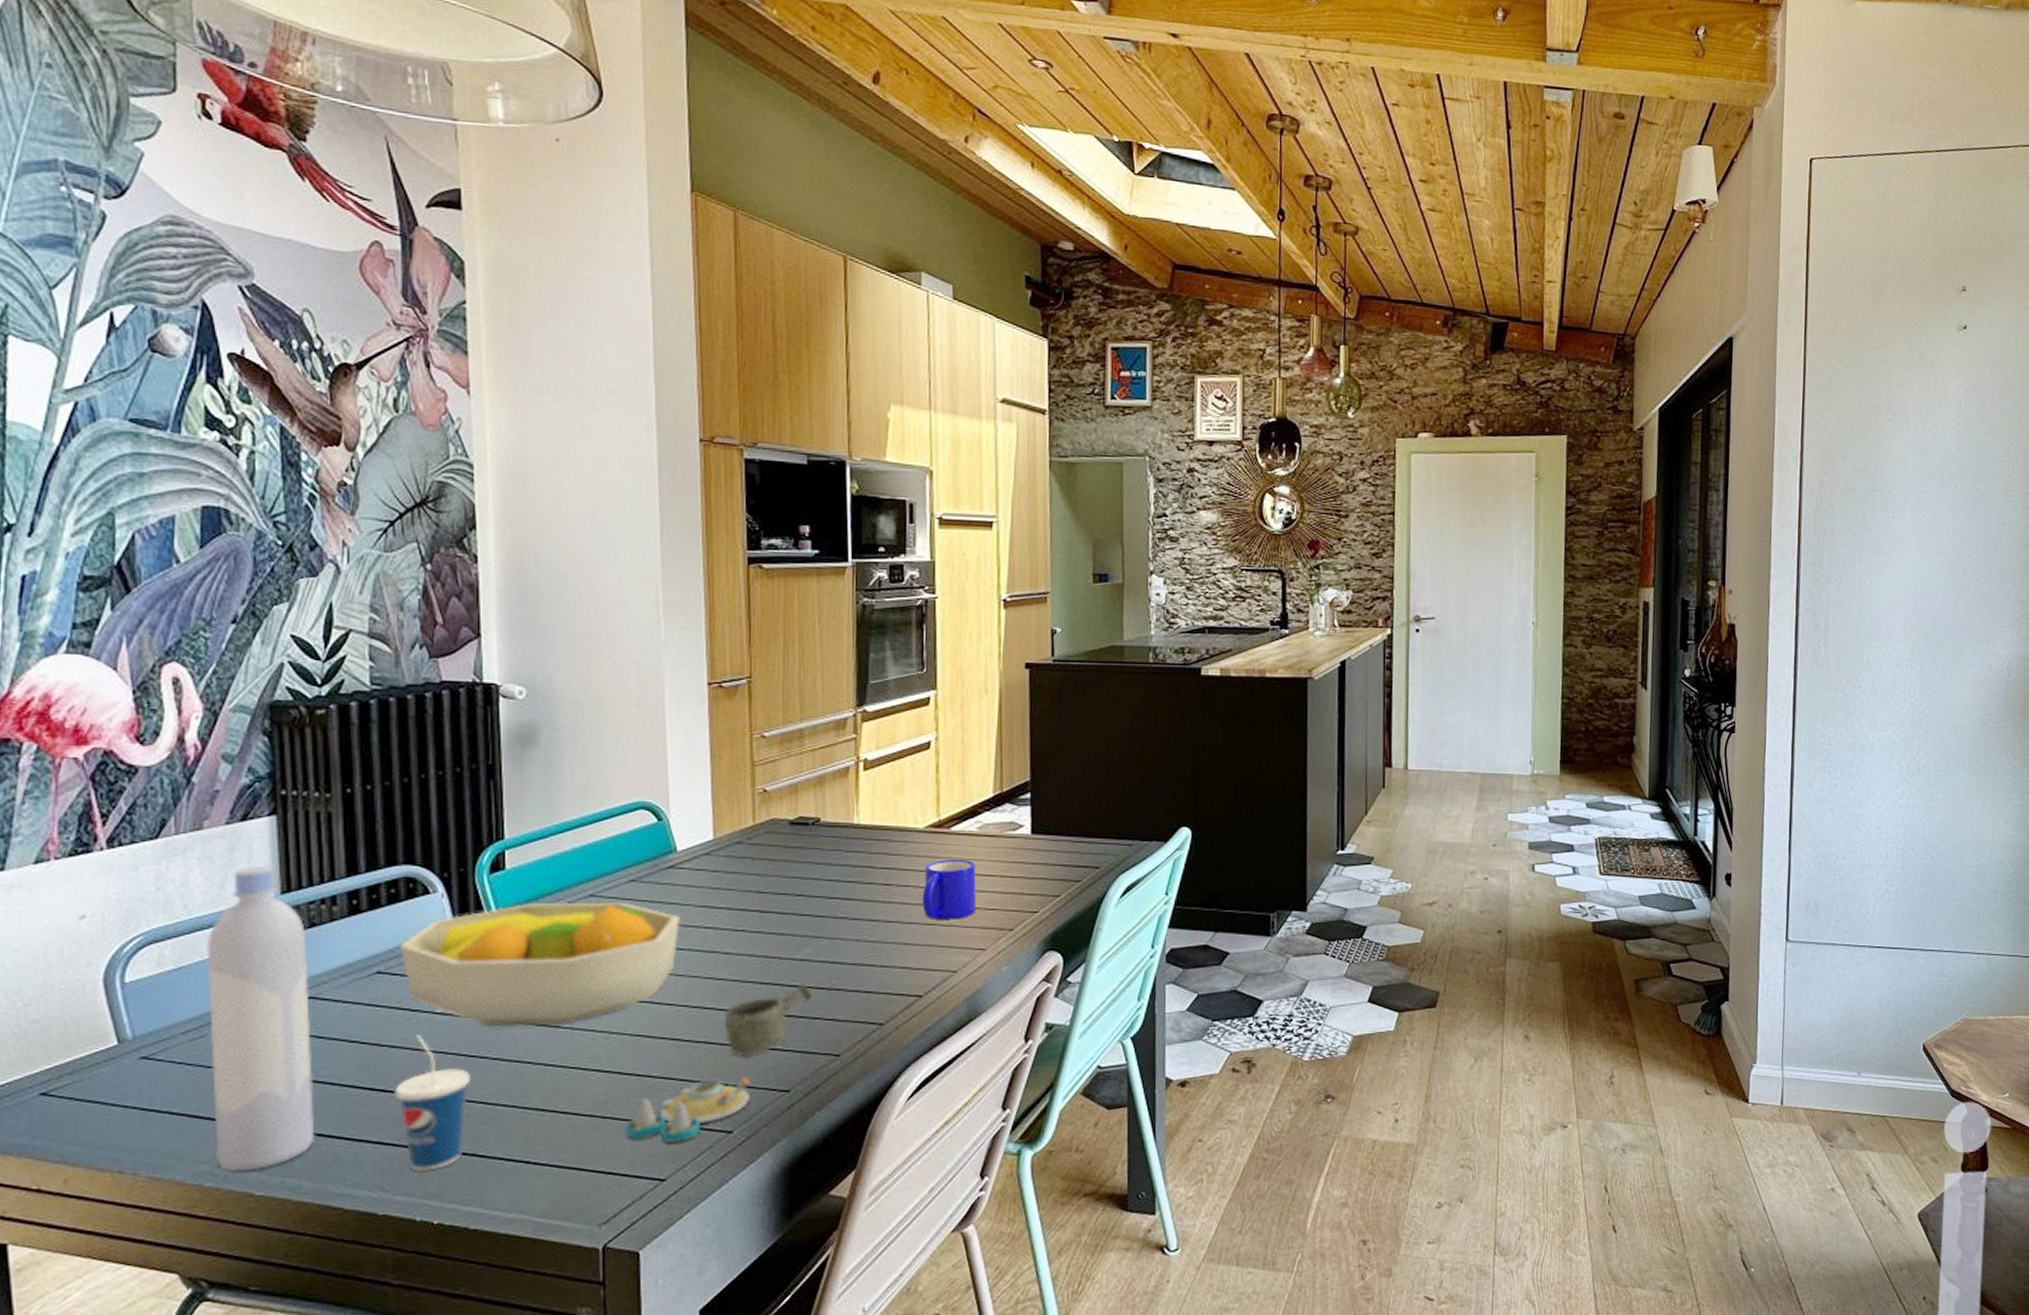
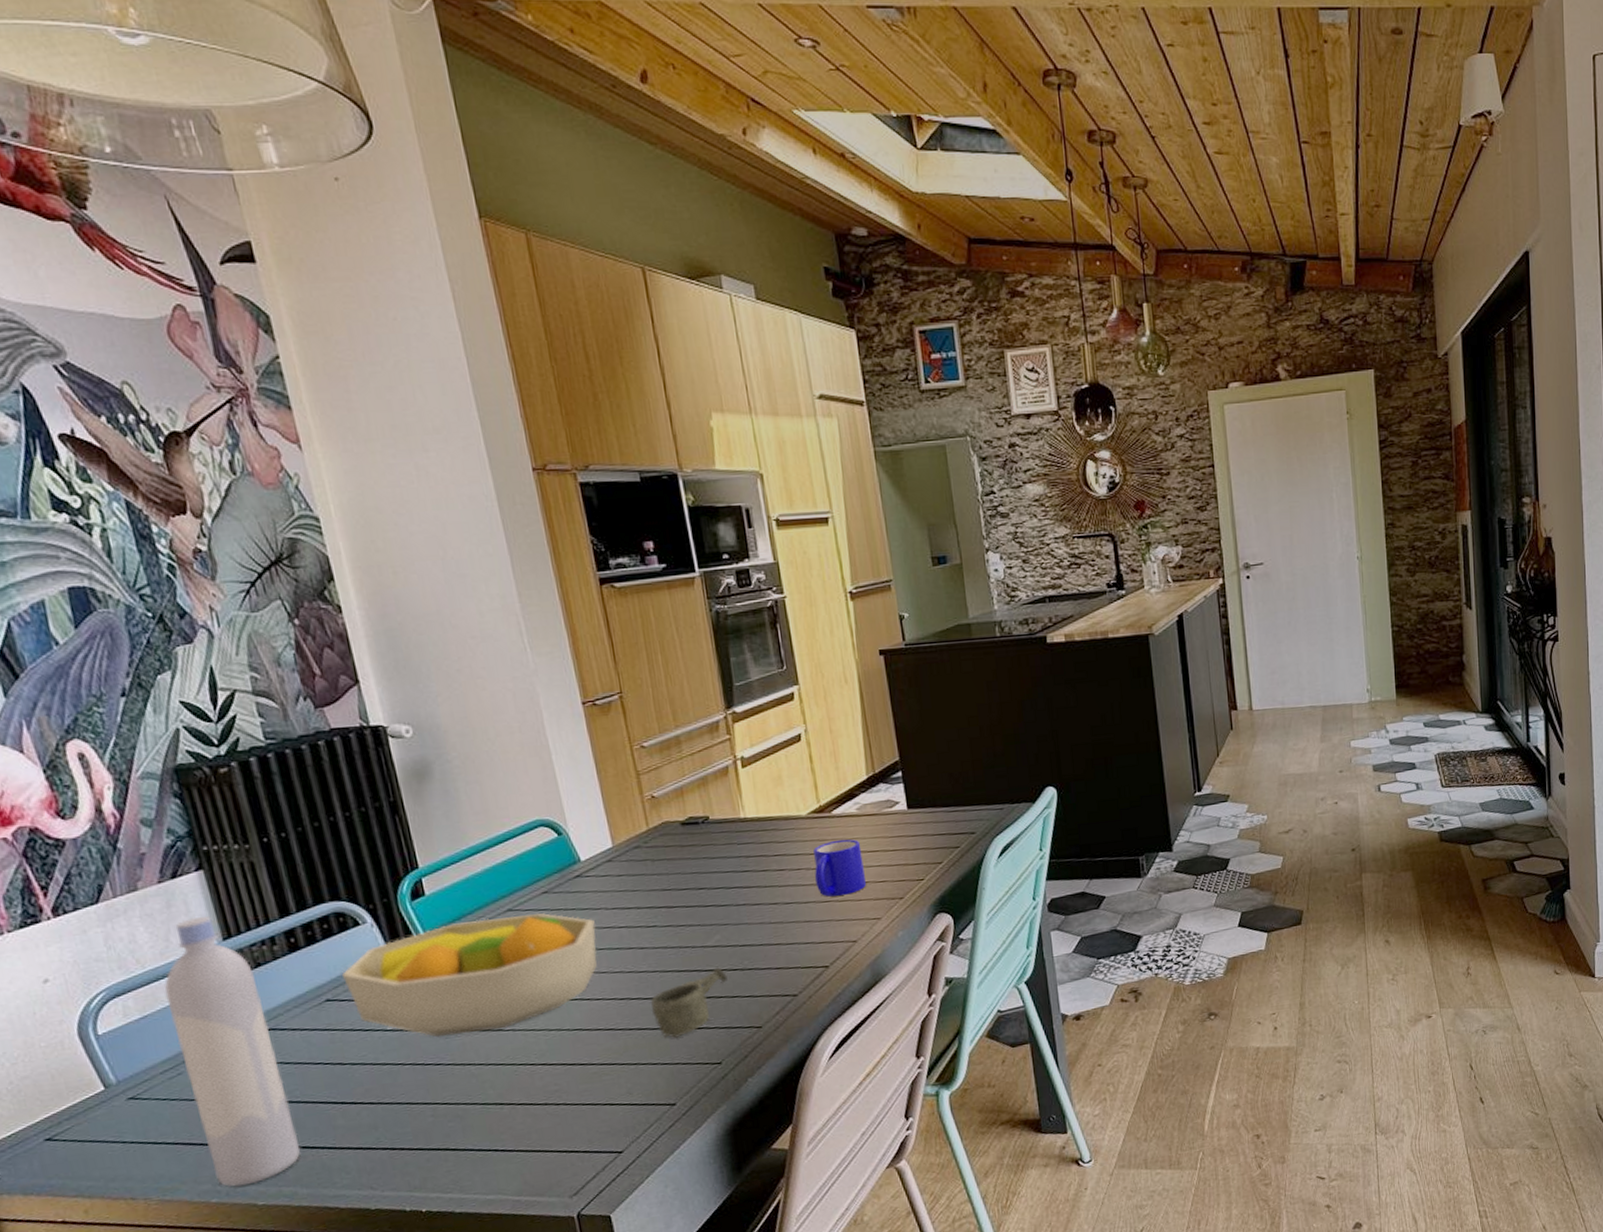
cup: present [394,1035,472,1171] -> none [363,1051,436,1169]
salt and pepper shaker set: present [625,1078,750,1142] -> none [578,1056,686,1121]

